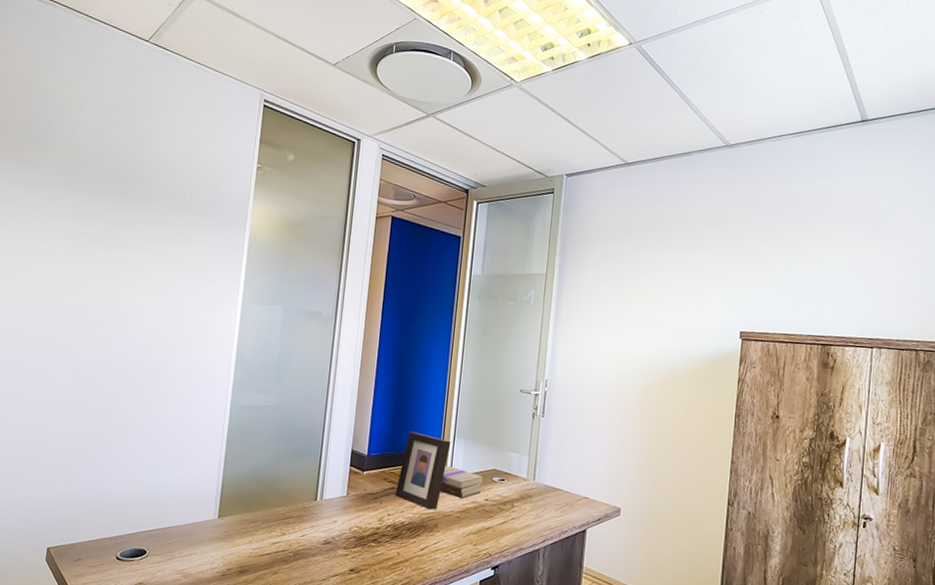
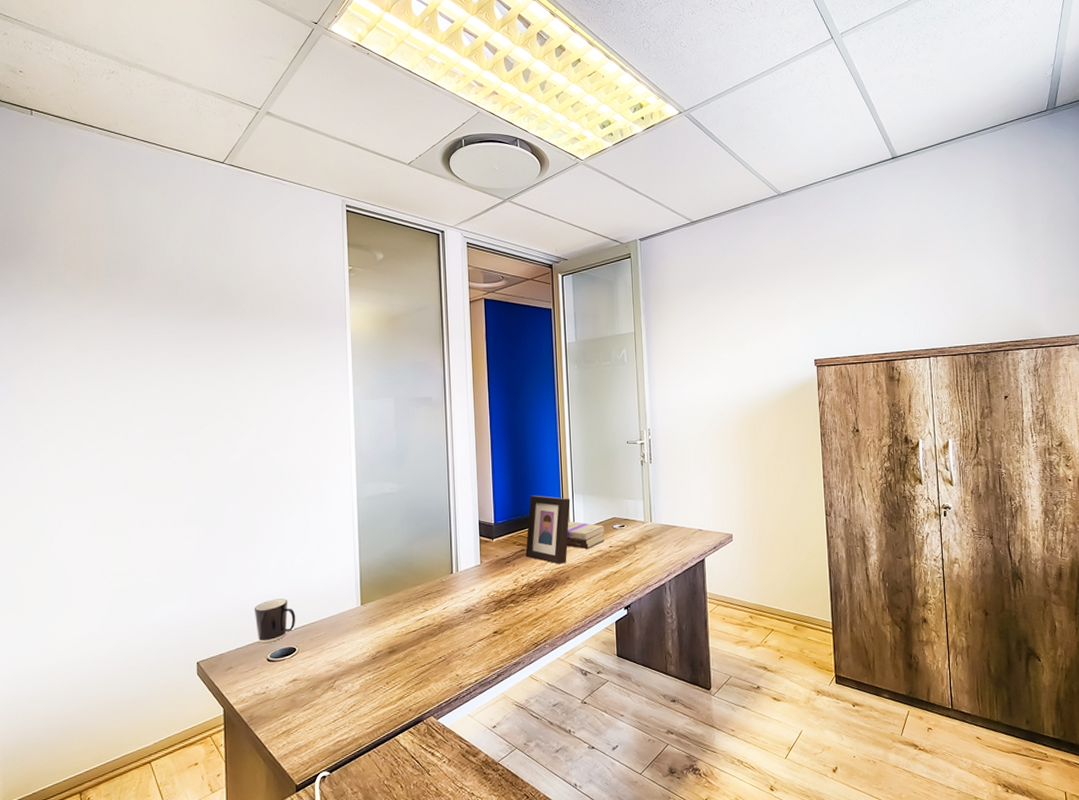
mug: none [110,496,152,540] -> present [254,598,296,643]

